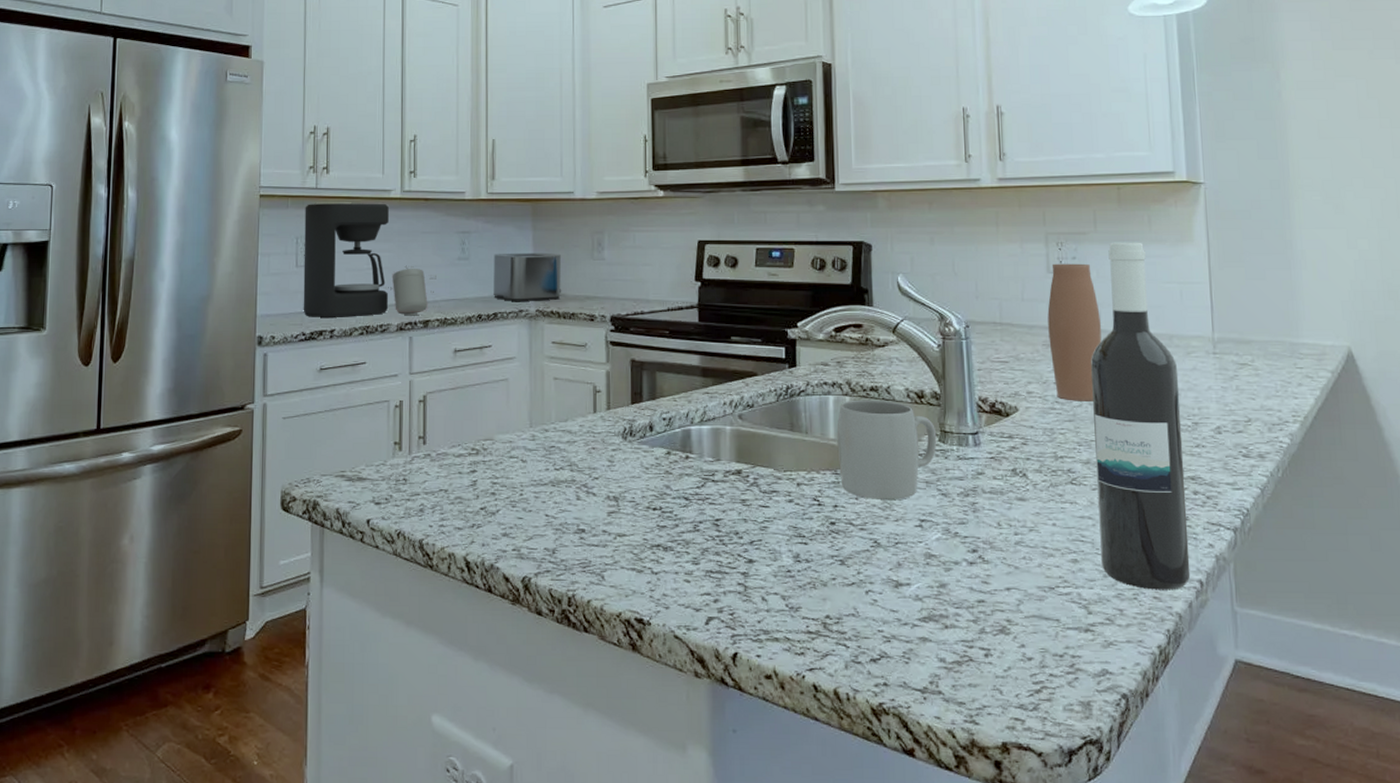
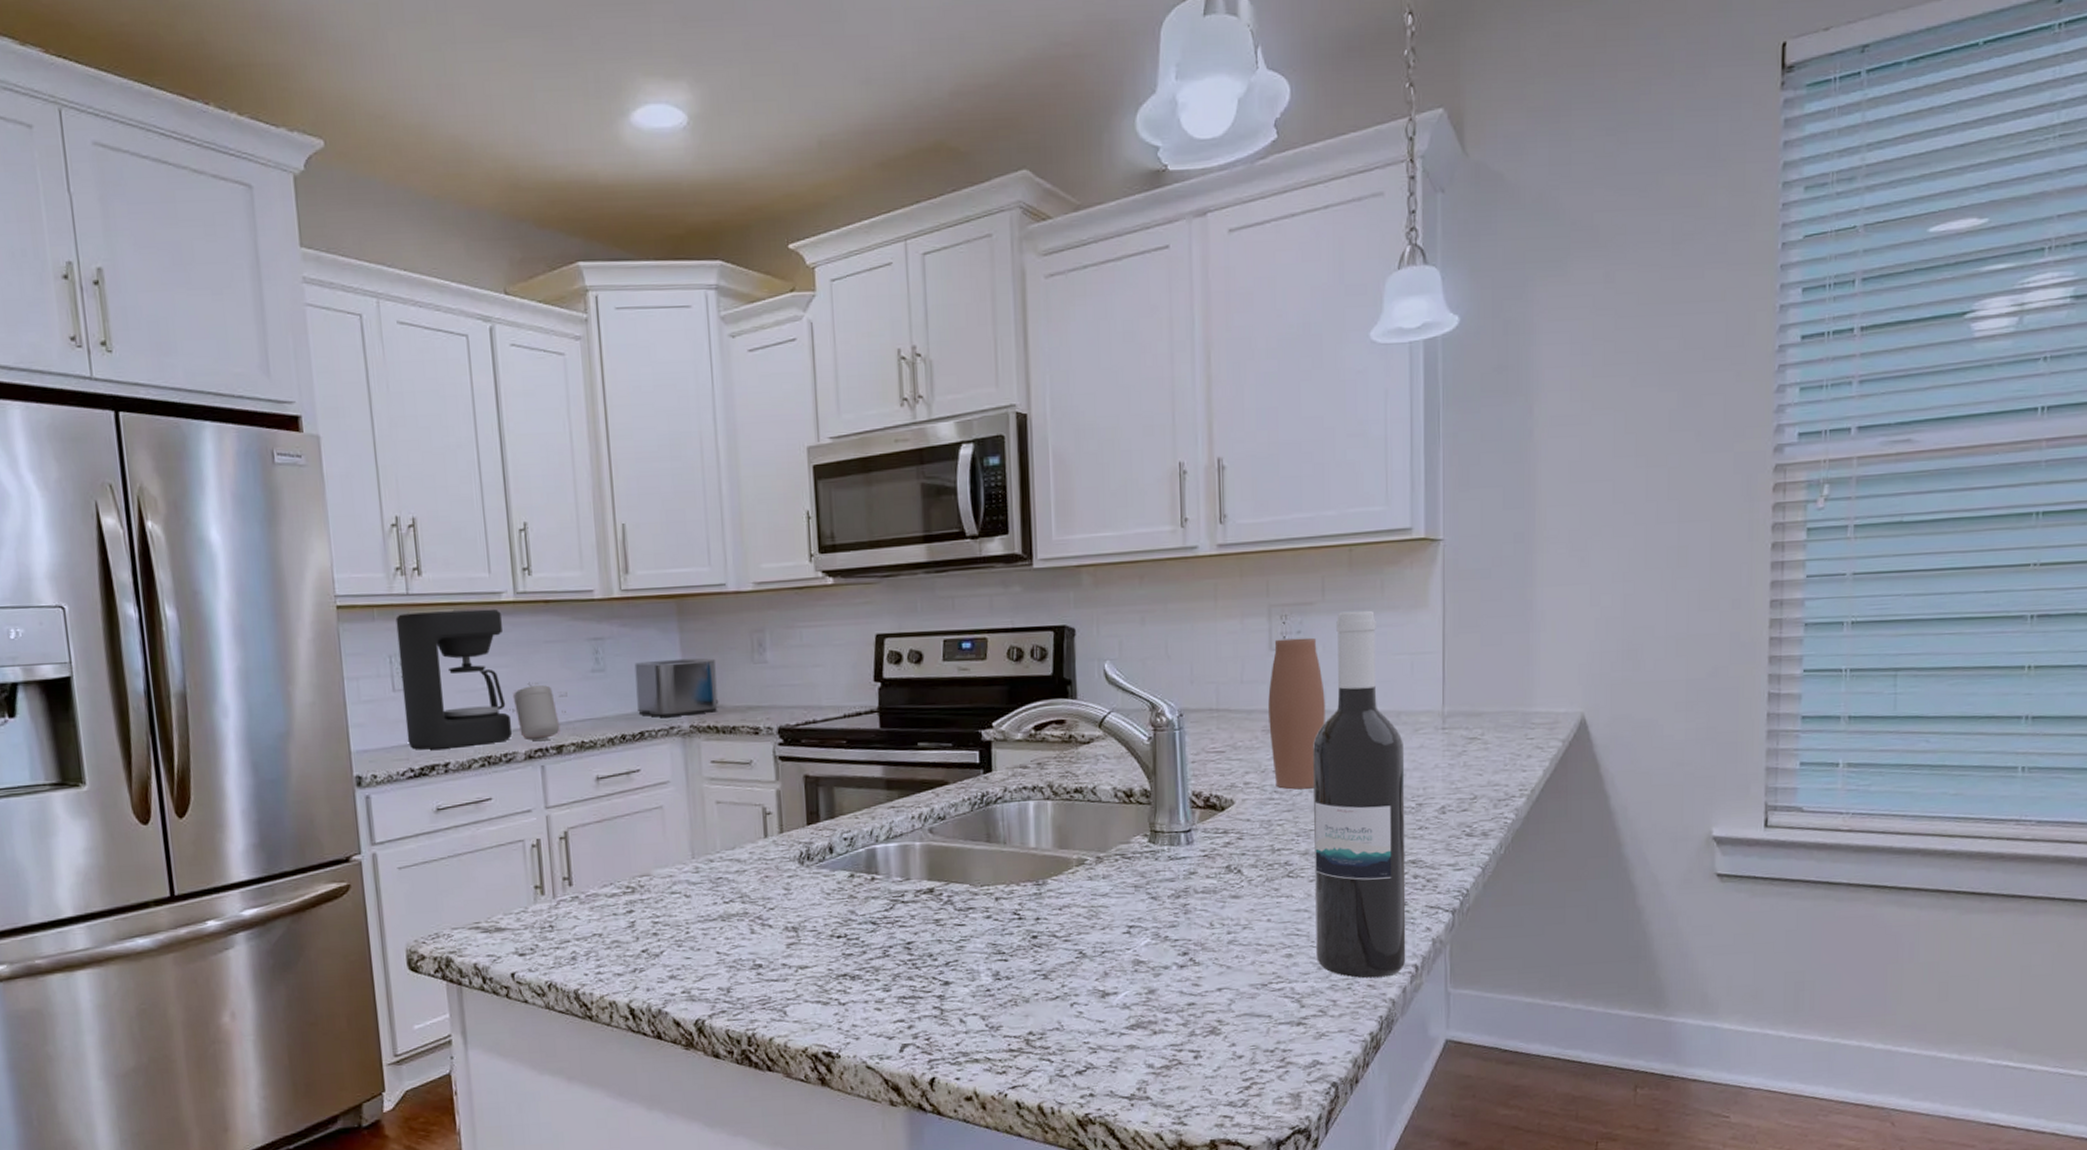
mug: present [837,399,937,499] -> none [1038,802,1147,909]

